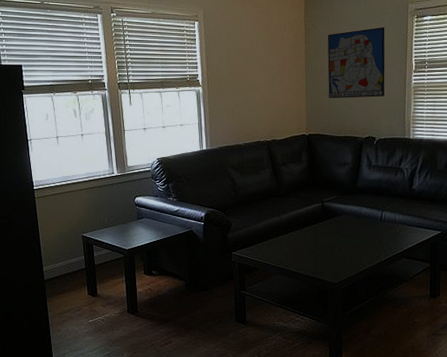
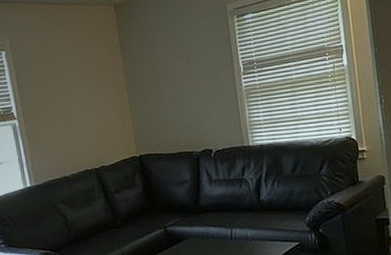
wall art: present [327,26,385,99] -> none [145,31,215,115]

